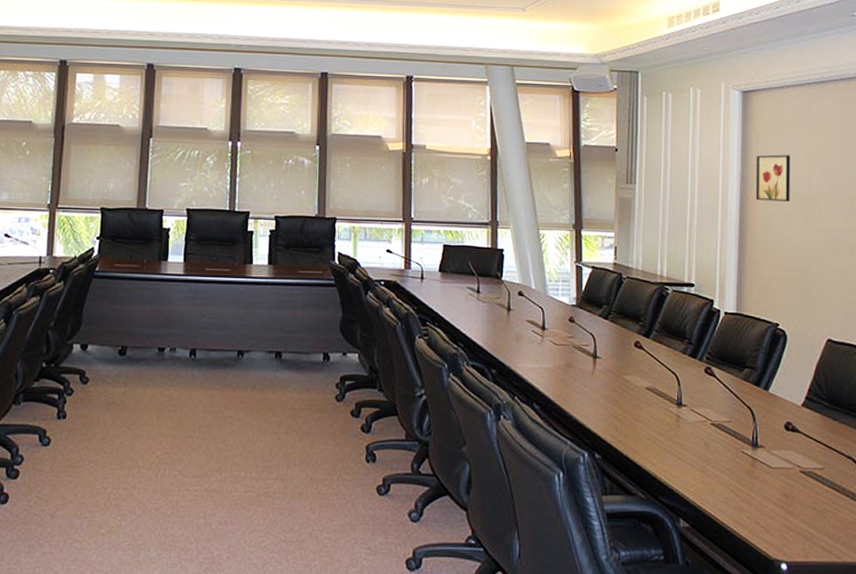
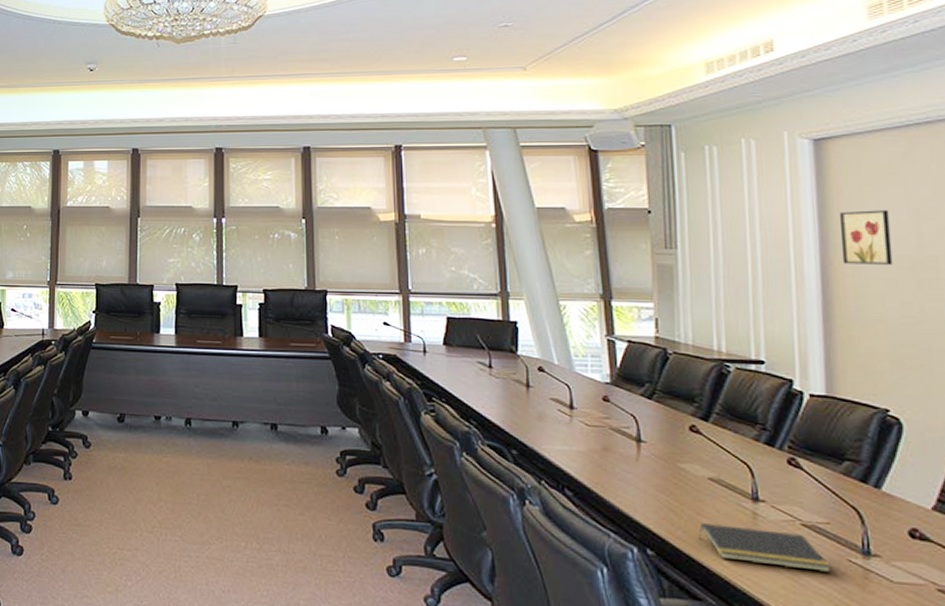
notepad: none [635,426,730,463] -> present [698,522,832,572]

